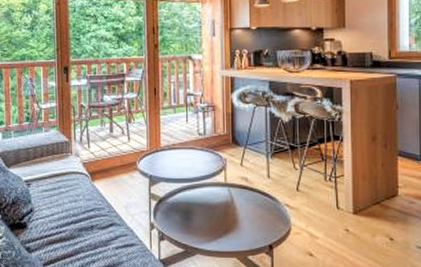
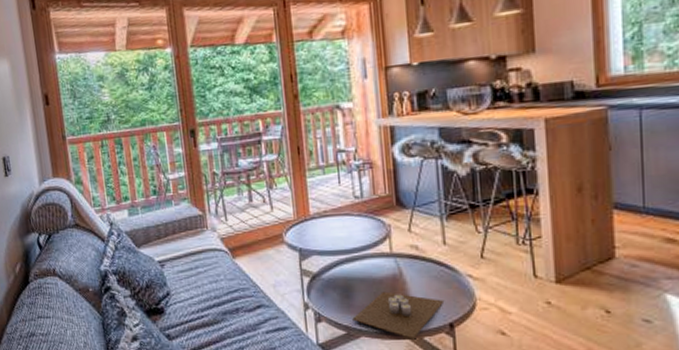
candle: none [190,216,266,258] -> present [352,291,445,340]

